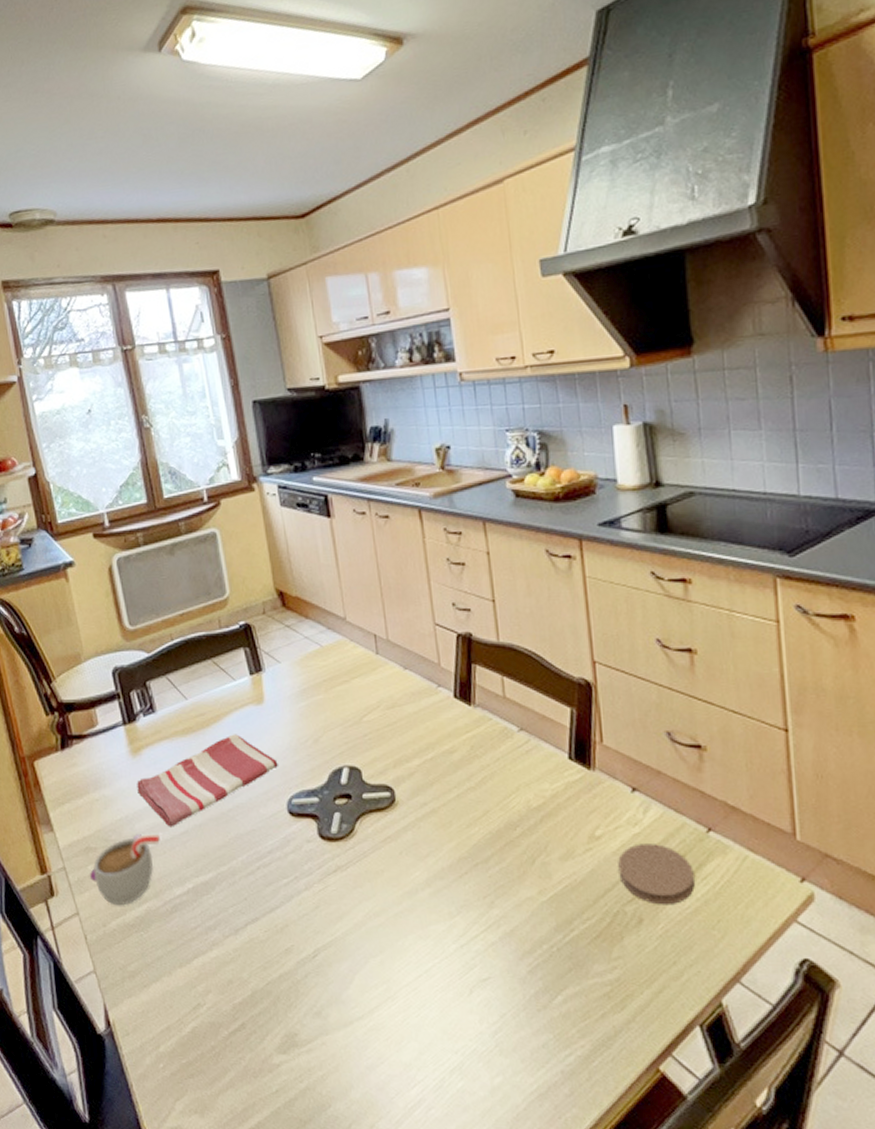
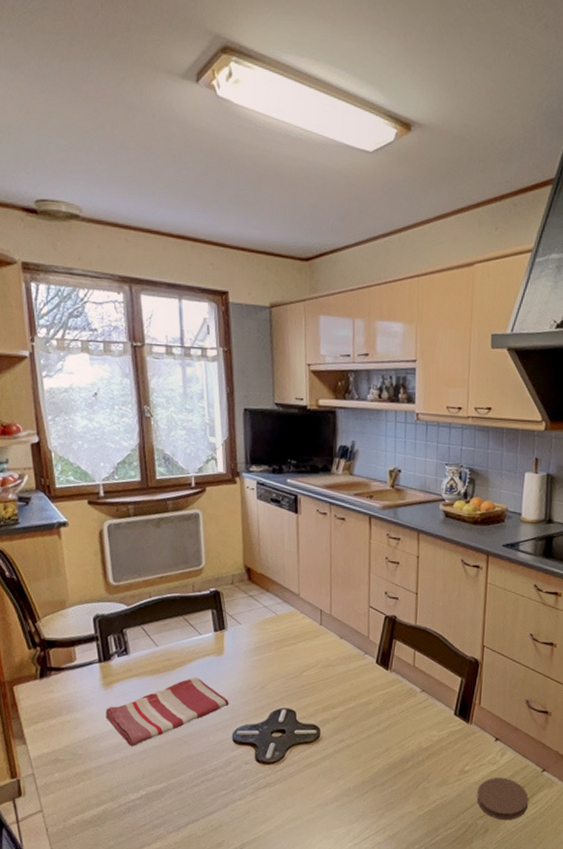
mug: present [89,833,160,906] -> none [55,750,121,806]

